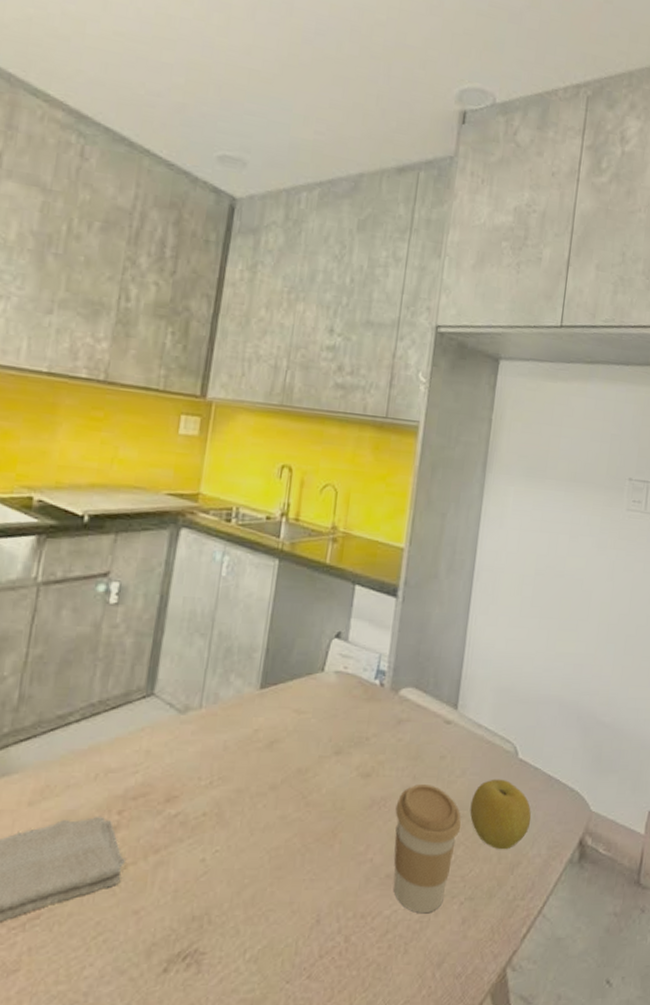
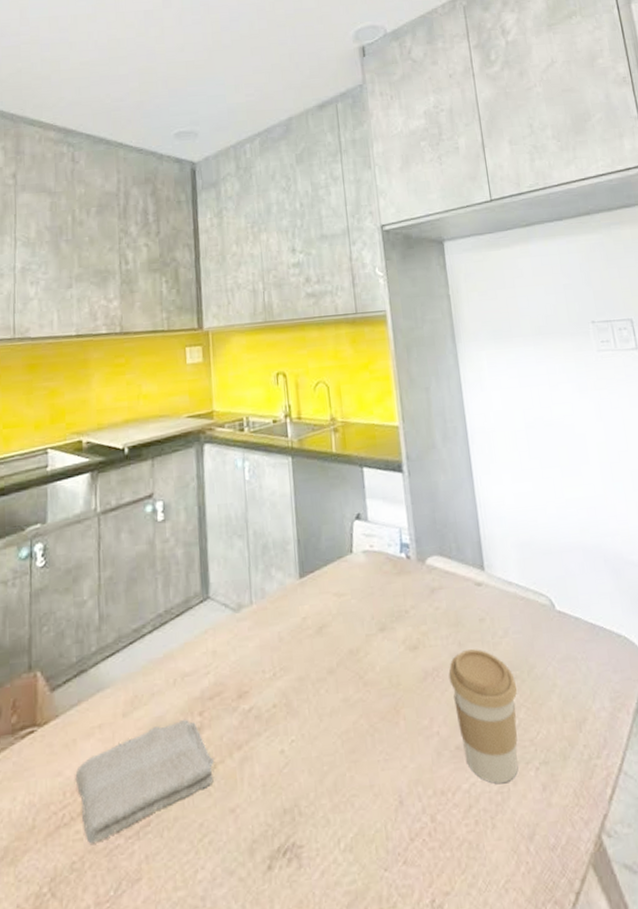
fruit: present [470,779,532,850] -> none [520,633,586,708]

